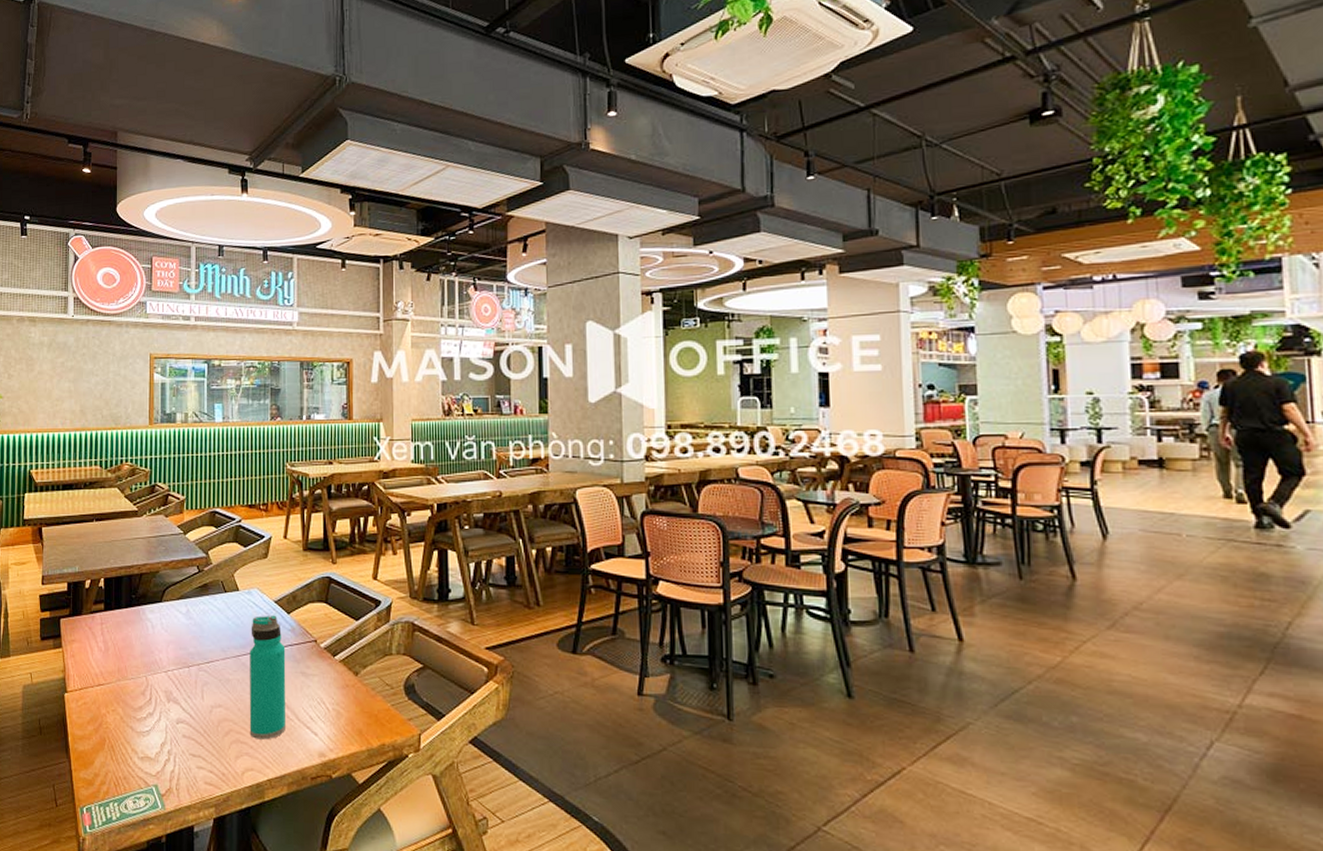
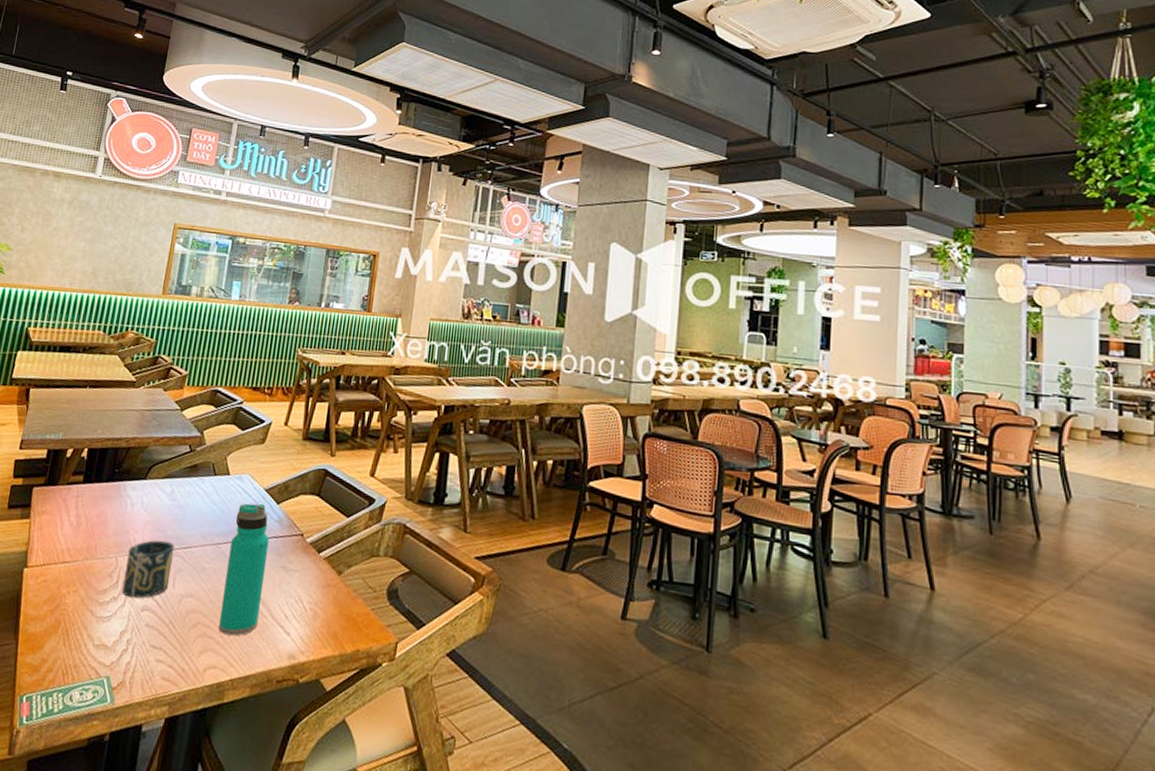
cup: none [156,657,198,713] -> present [122,540,175,599]

